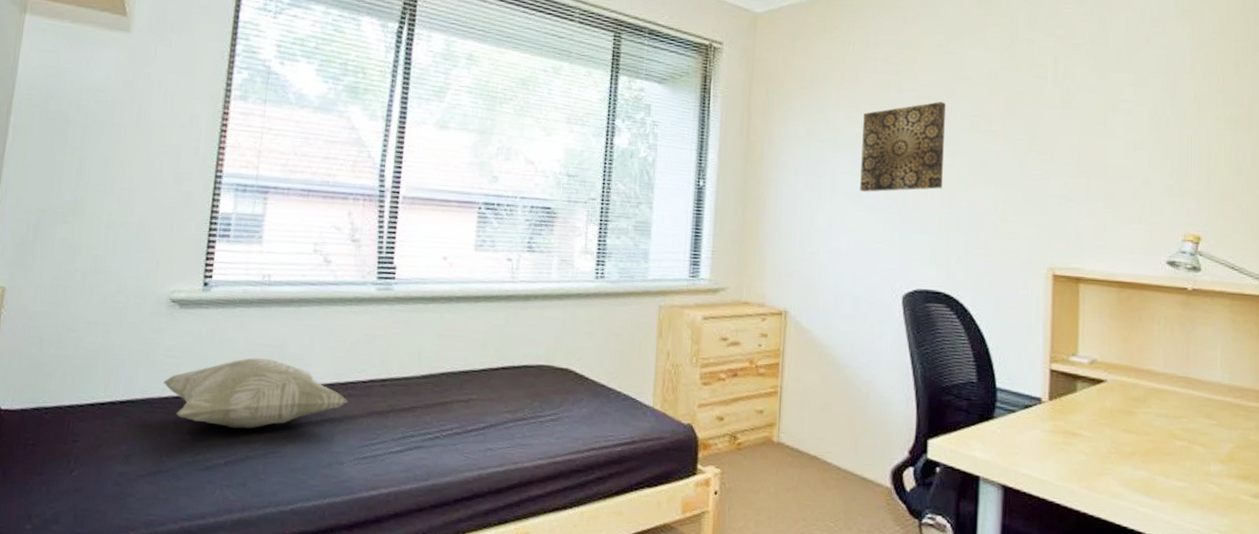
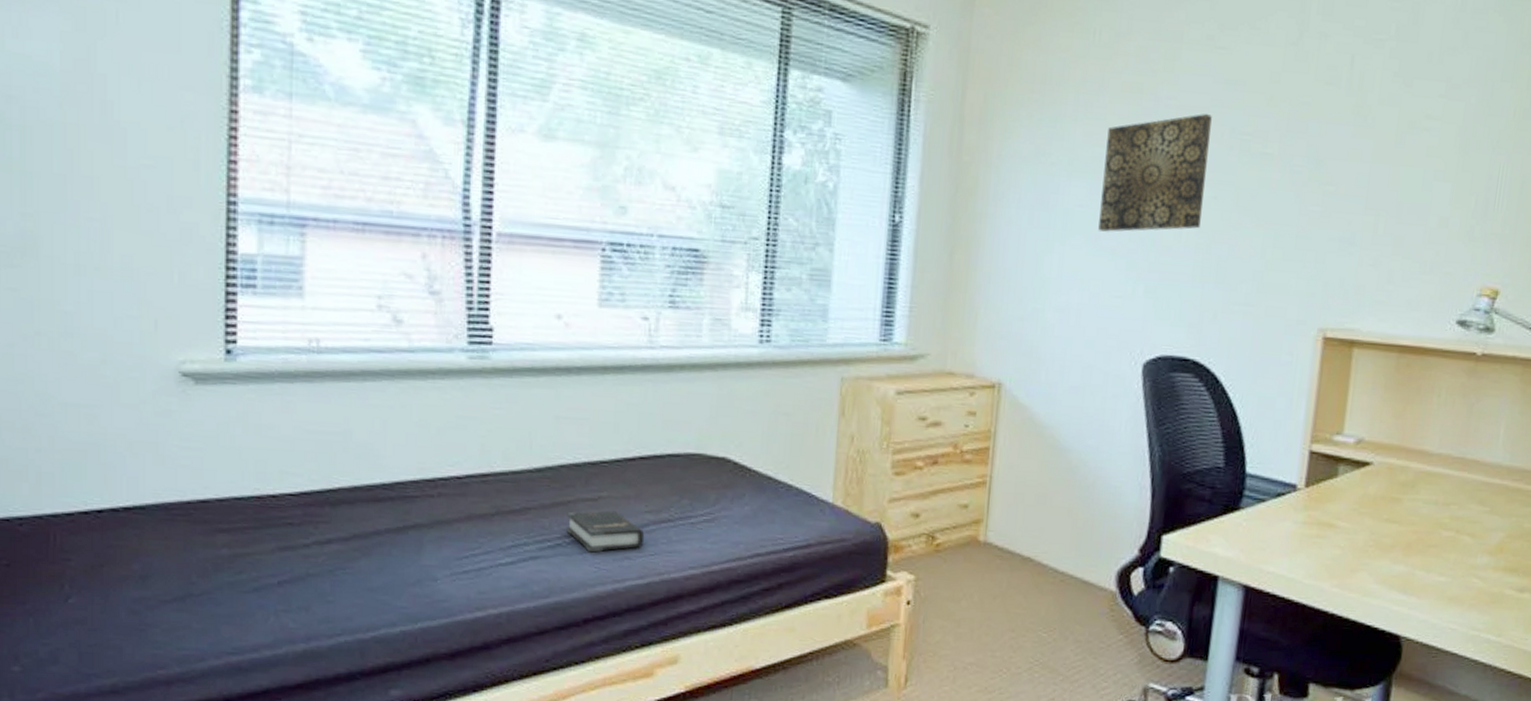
decorative pillow: present [163,358,348,429] -> none [182,449,439,540]
hardback book: none [443,410,504,444] -> present [566,510,645,553]

